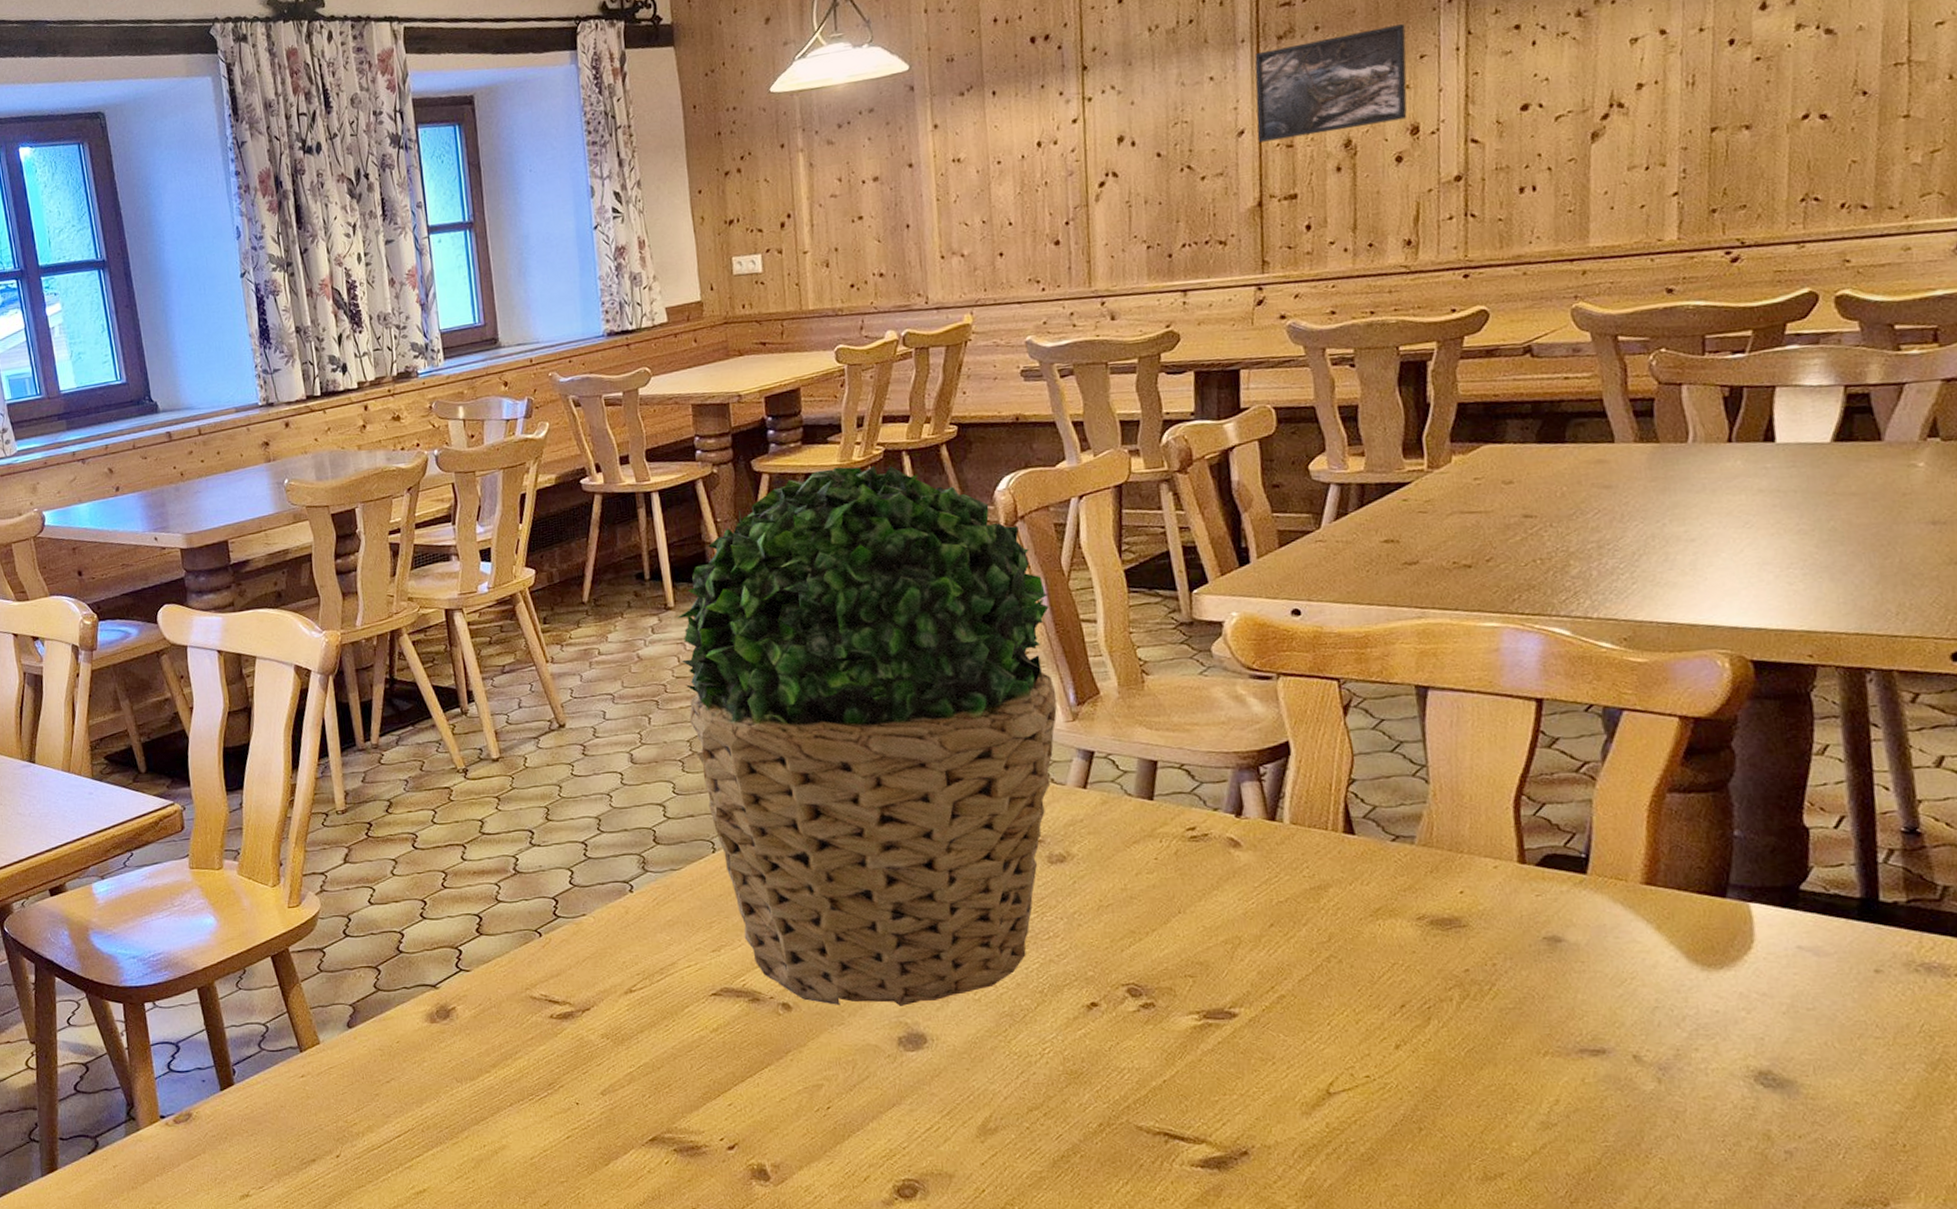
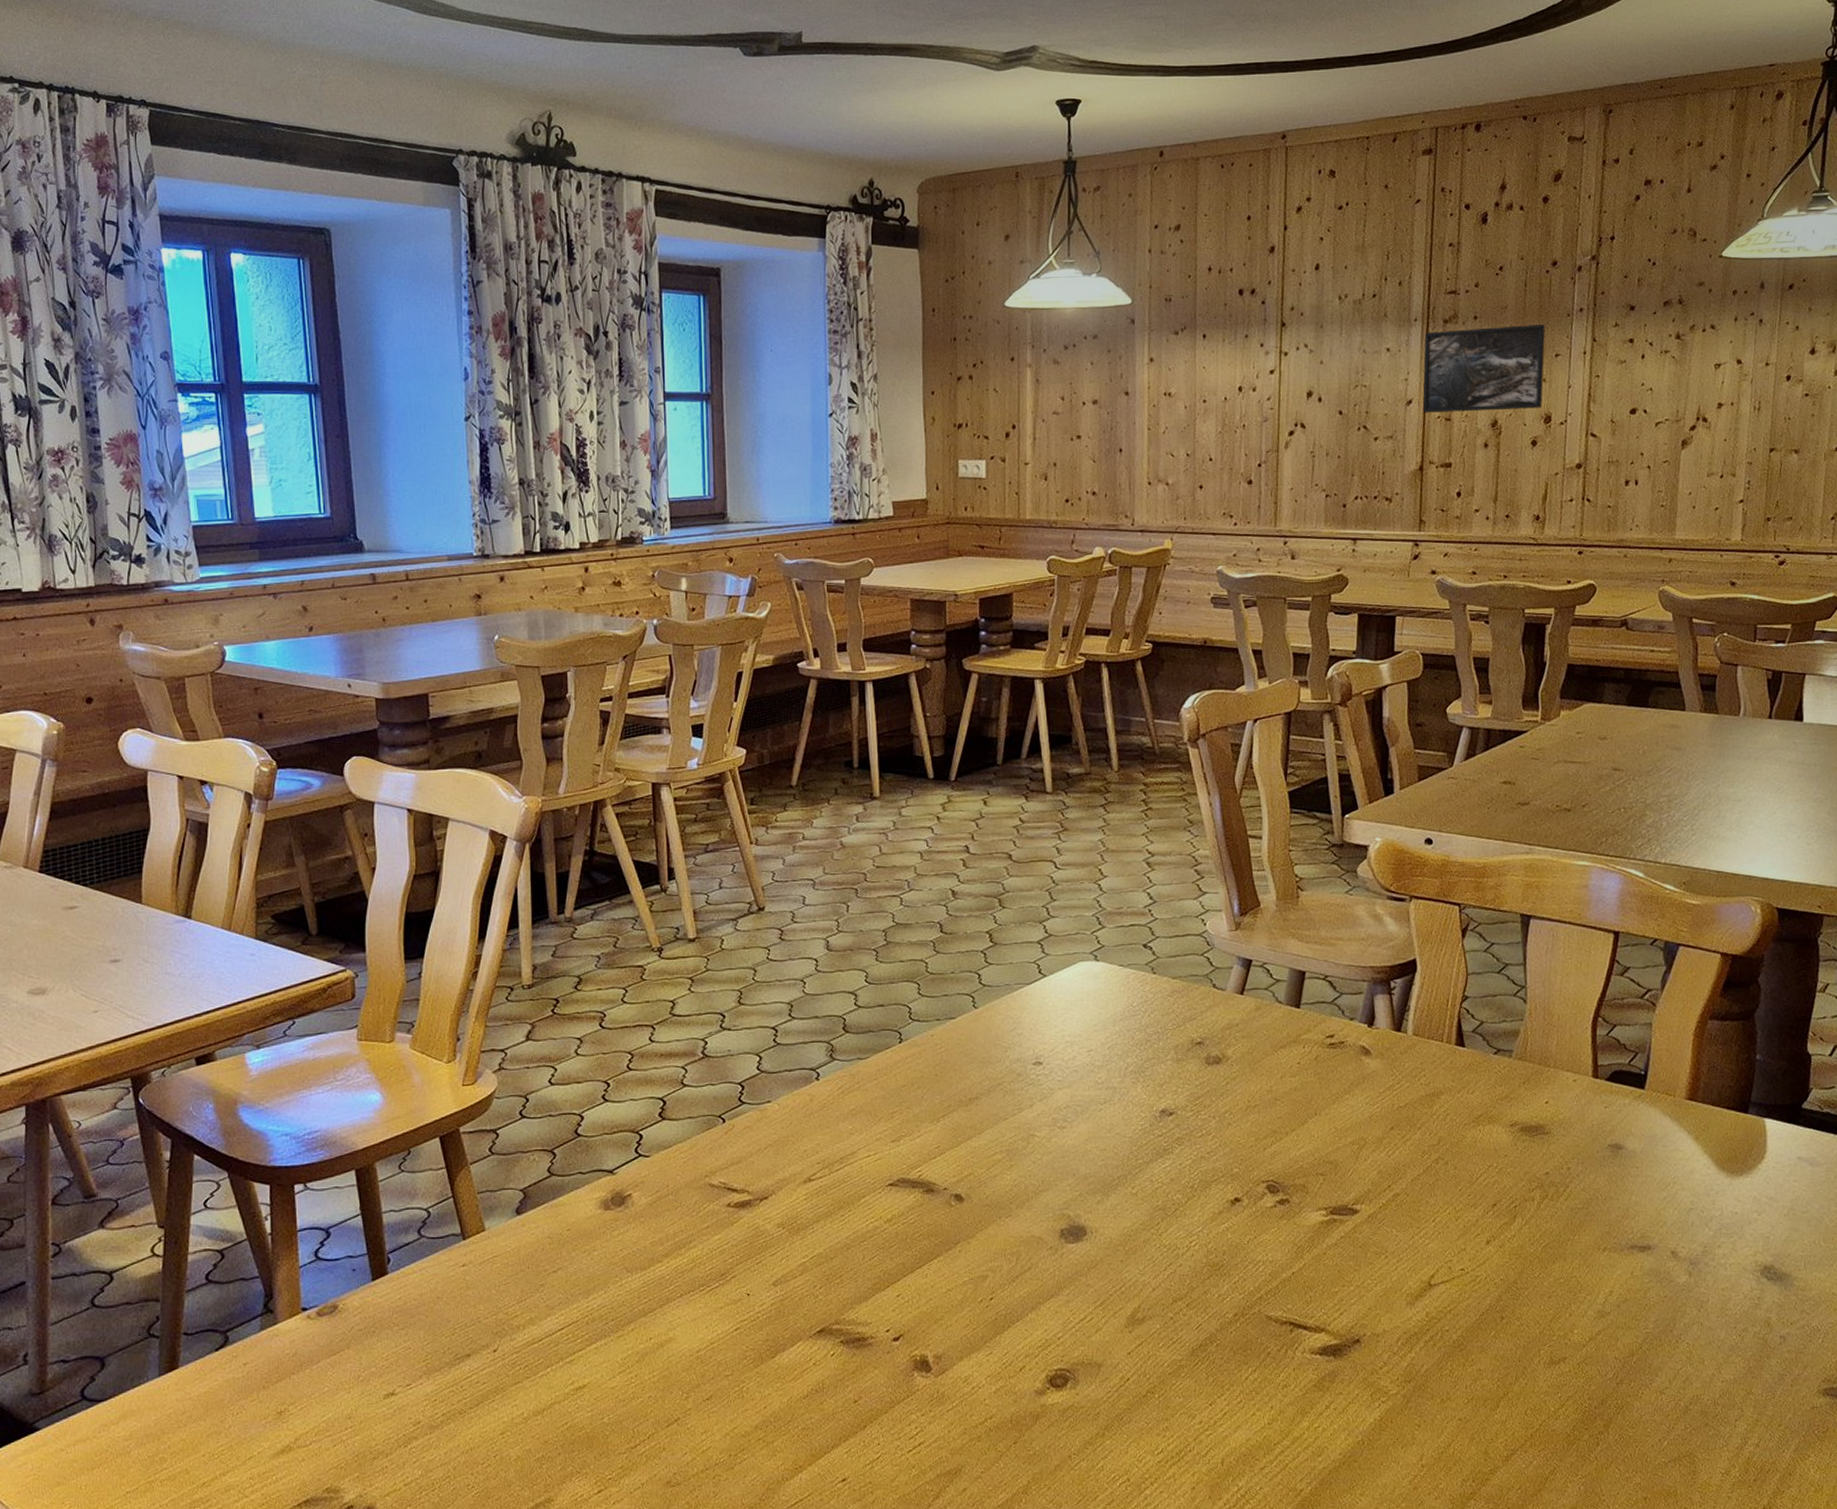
potted plant: present [677,465,1057,1007] -> none [882,672,1223,1200]

